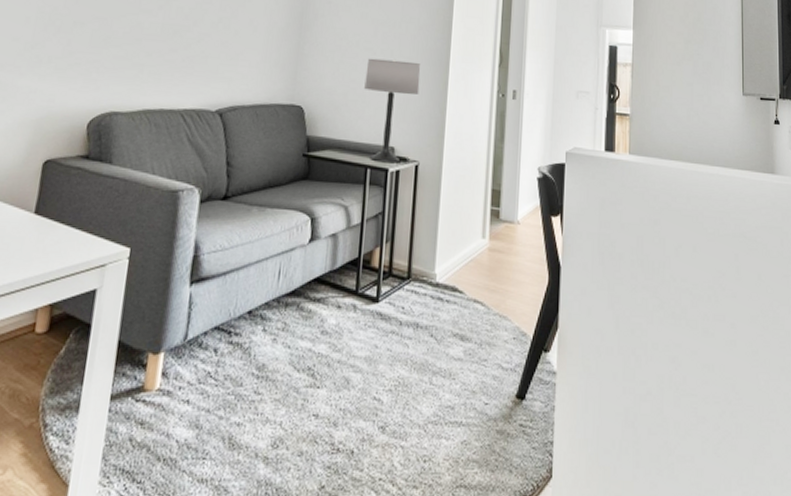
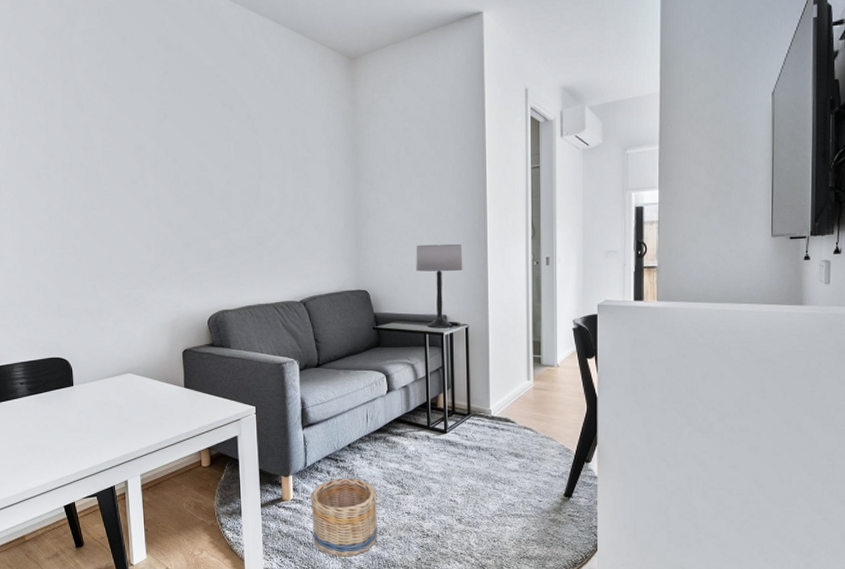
basket: none [178,359,278,482] -> present [310,478,377,557]

